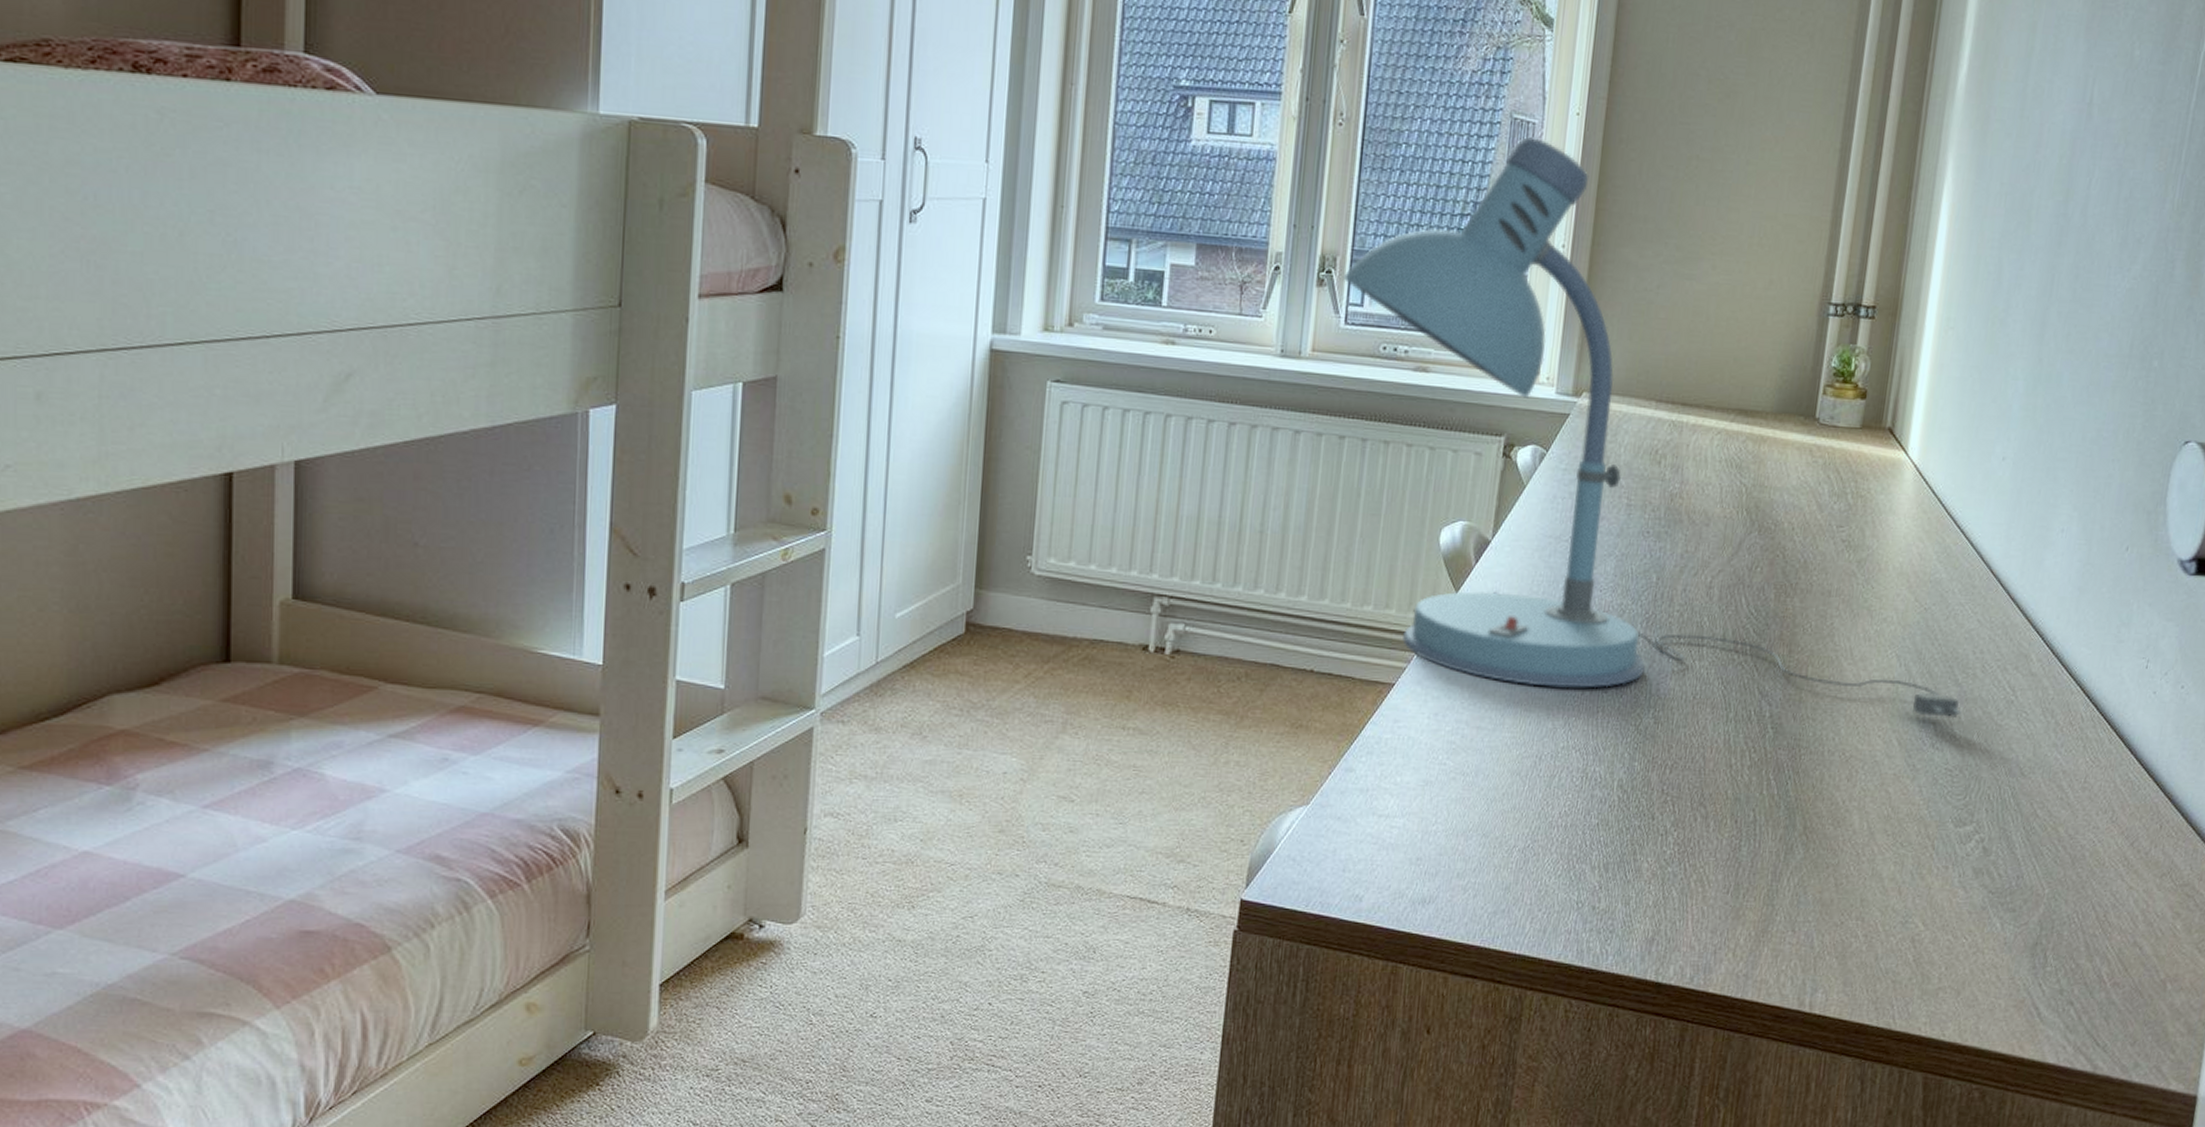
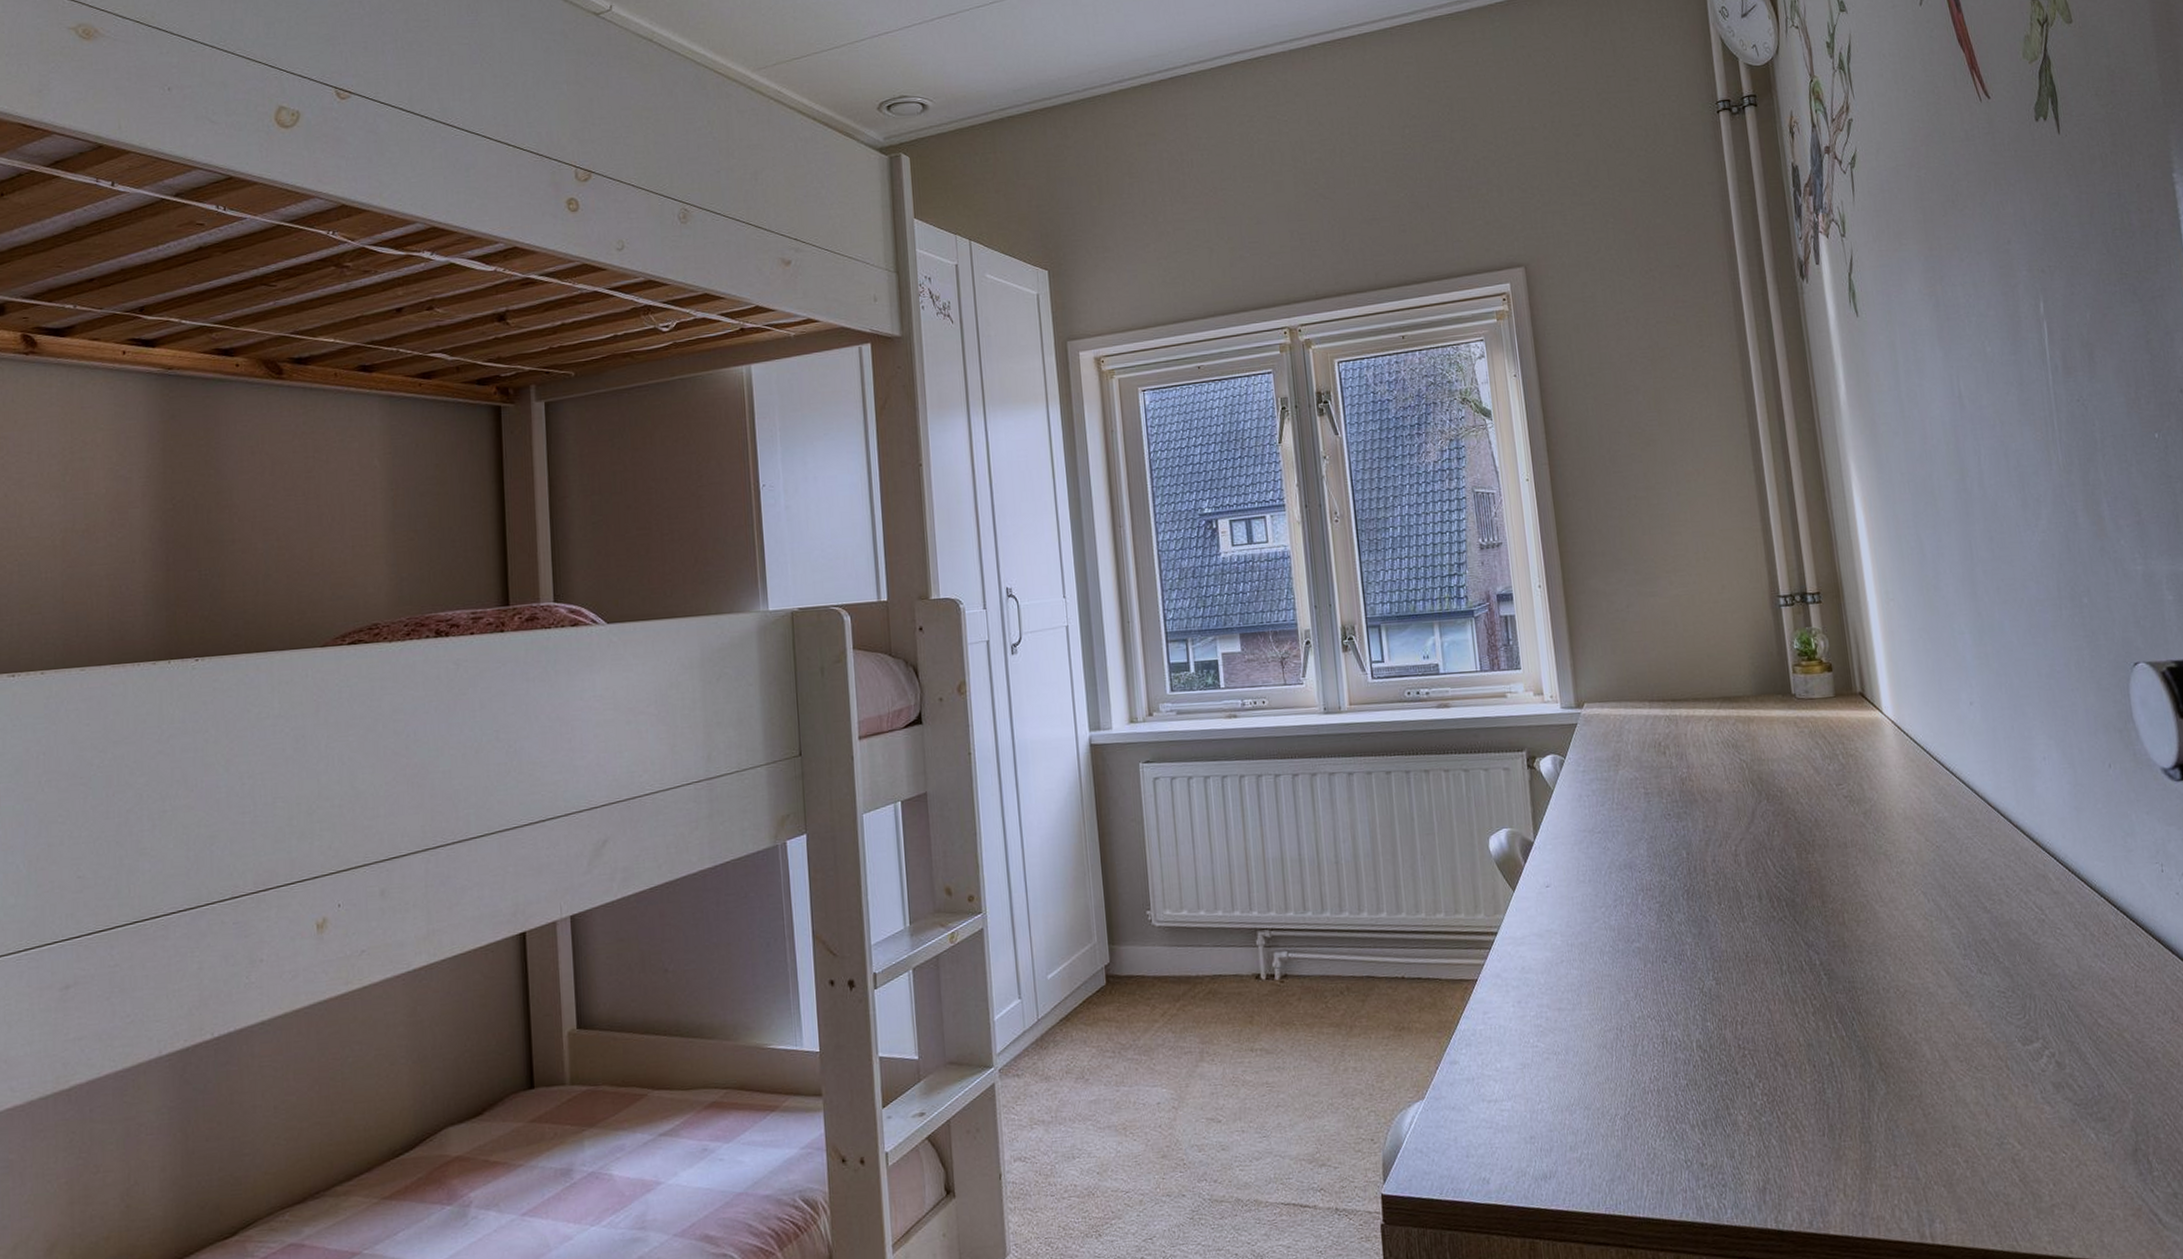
desk lamp: present [1342,136,1962,719] -> none [1362,503,1998,966]

